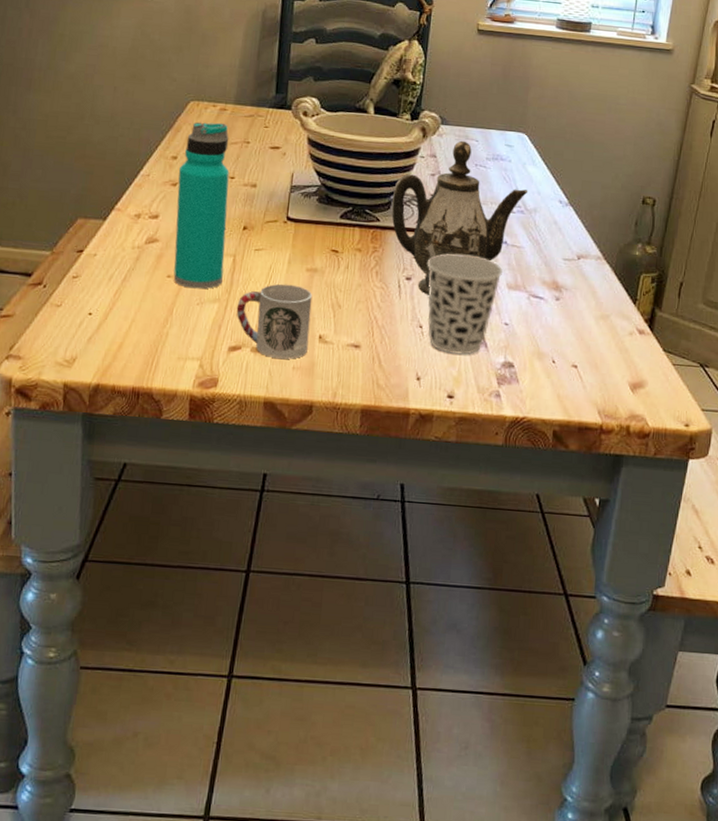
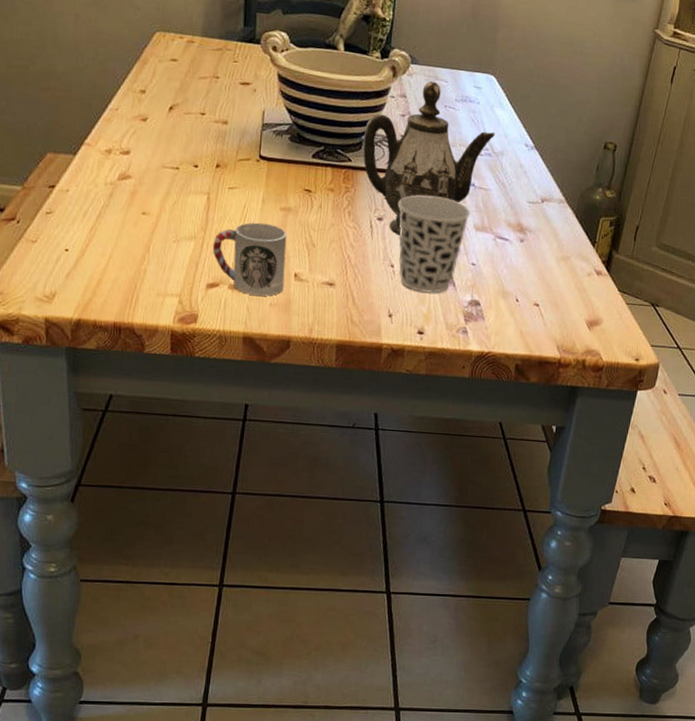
water bottle: present [173,122,230,289] -> none [147,54,200,227]

